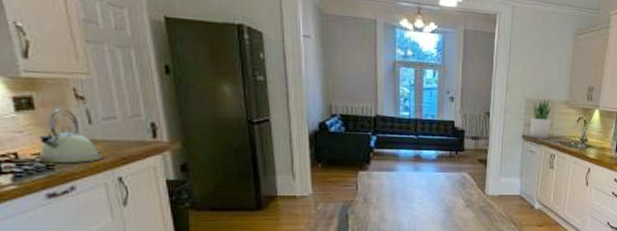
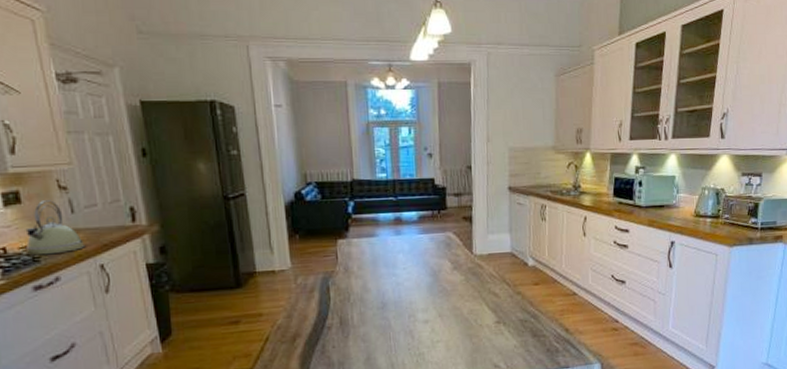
planter: present [529,99,552,140] -> none [515,146,539,190]

